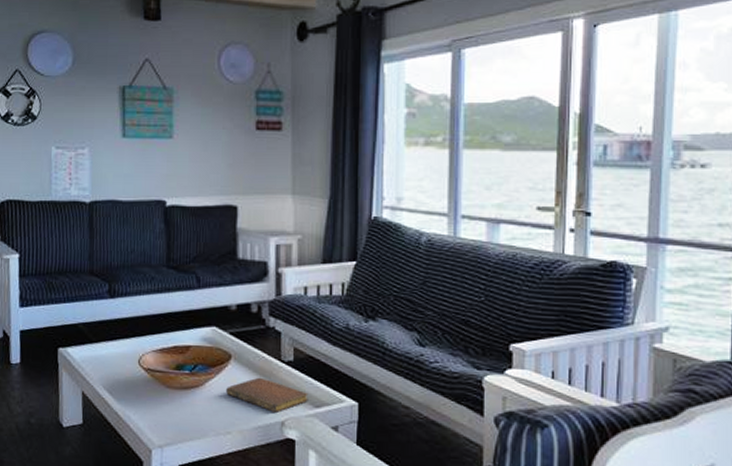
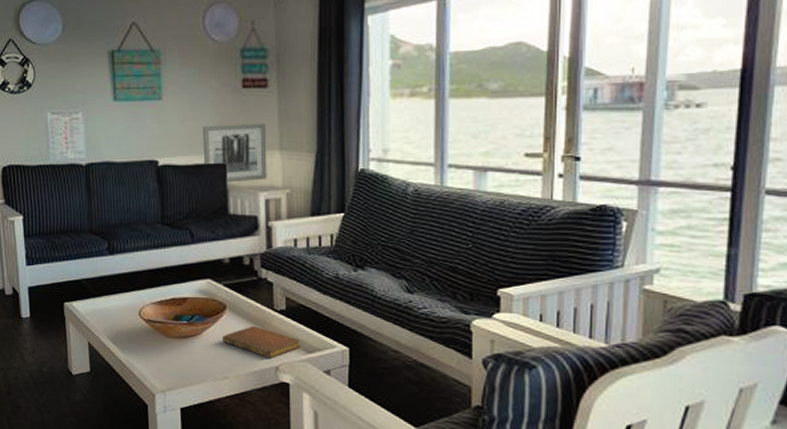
wall art: none [213,166,279,226] -> present [203,123,267,183]

